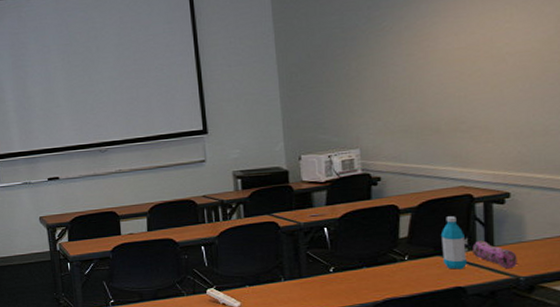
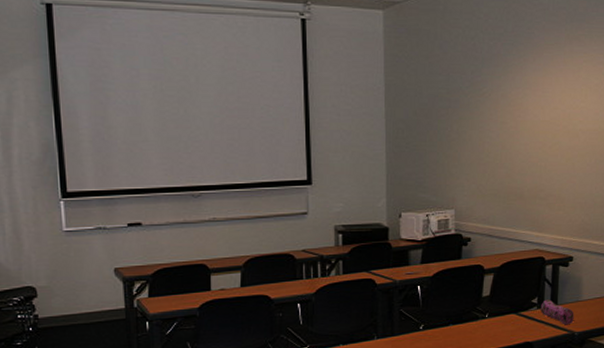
water bottle: present [440,216,467,269] -> none [516,277,536,326]

